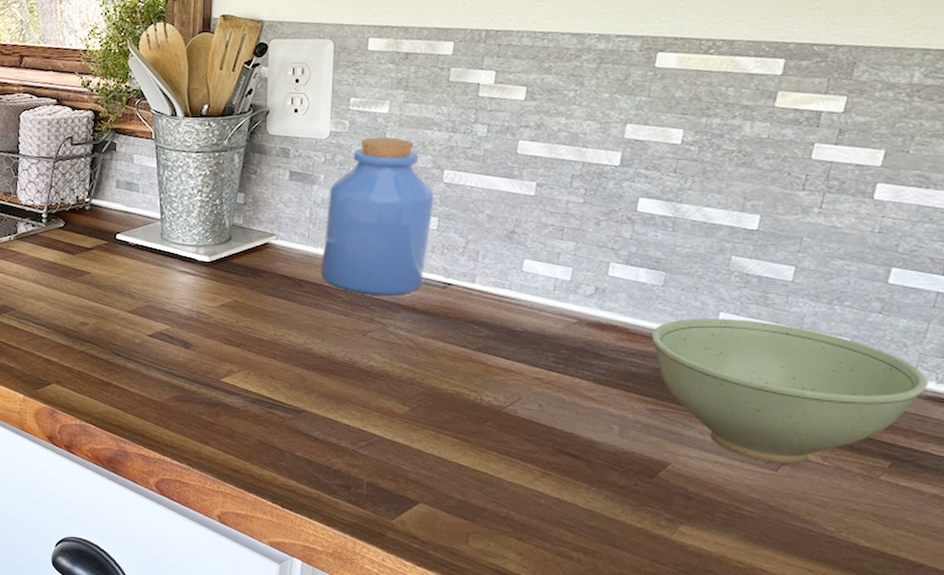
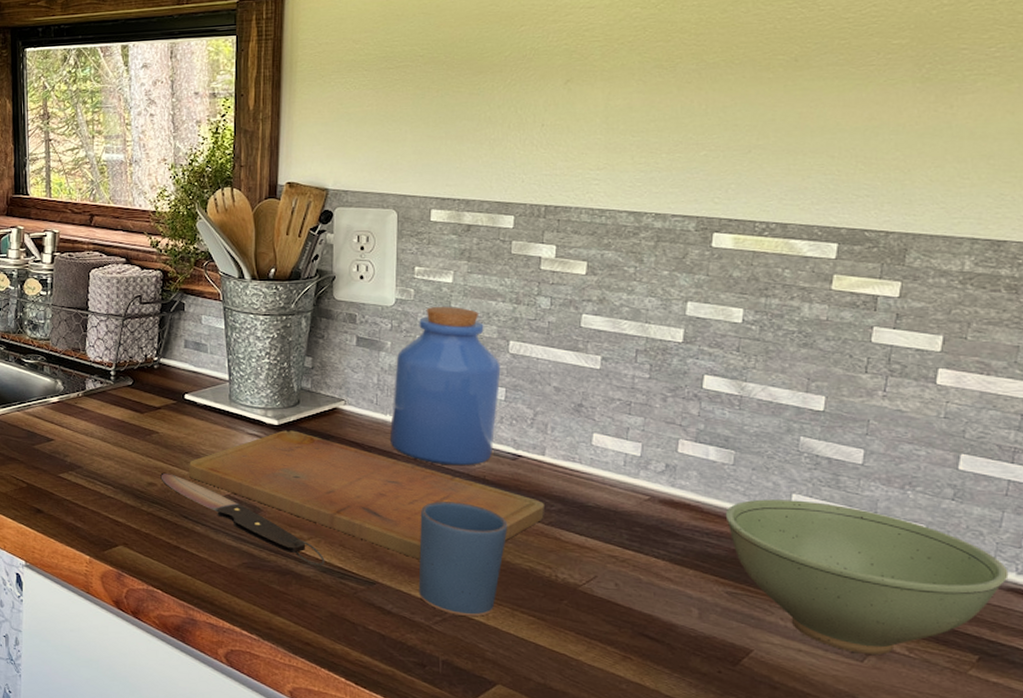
kitchen knife: none [92,312,254,397] -> present [160,472,325,566]
cutting board: none [120,266,474,388] -> present [188,430,546,560]
mug: none [345,331,436,441] -> present [418,501,508,617]

